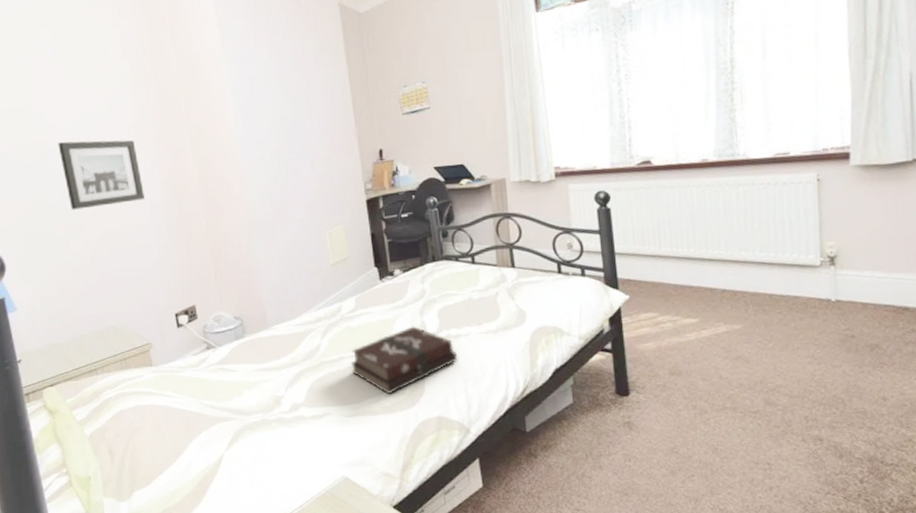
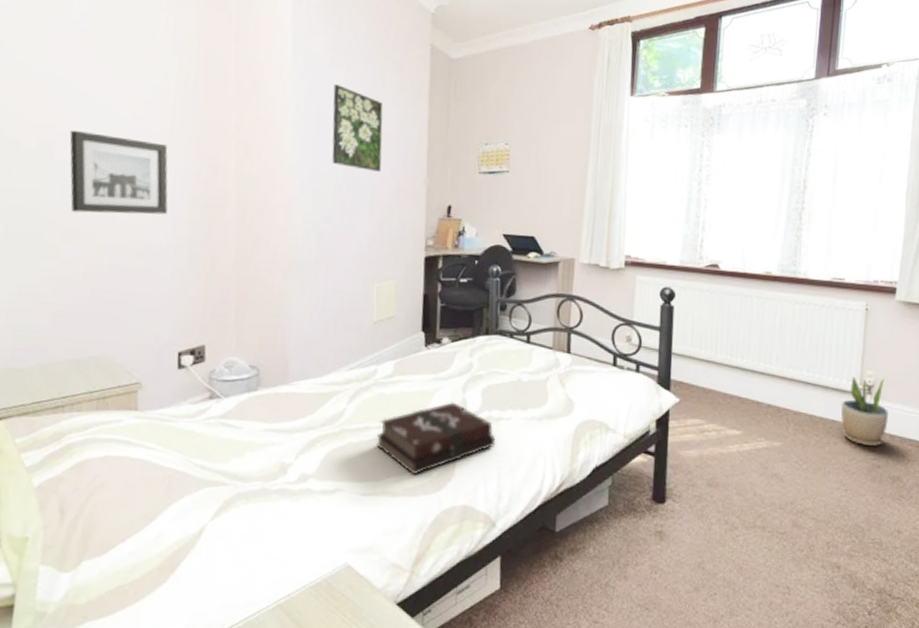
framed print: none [260,58,314,131] -> present [332,84,383,172]
potted plant: none [802,244,858,317] -> present [841,376,888,446]

